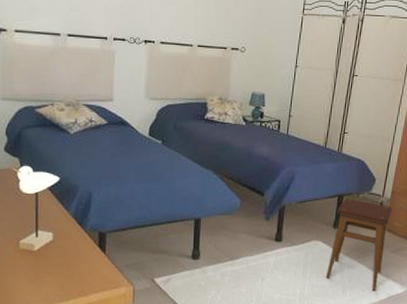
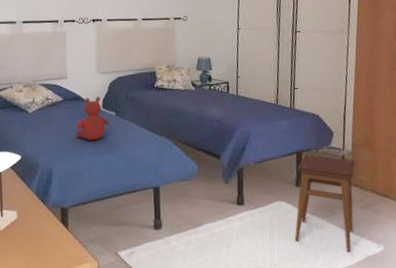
teddy bear: none [118,123,155,168] -> present [75,96,110,141]

